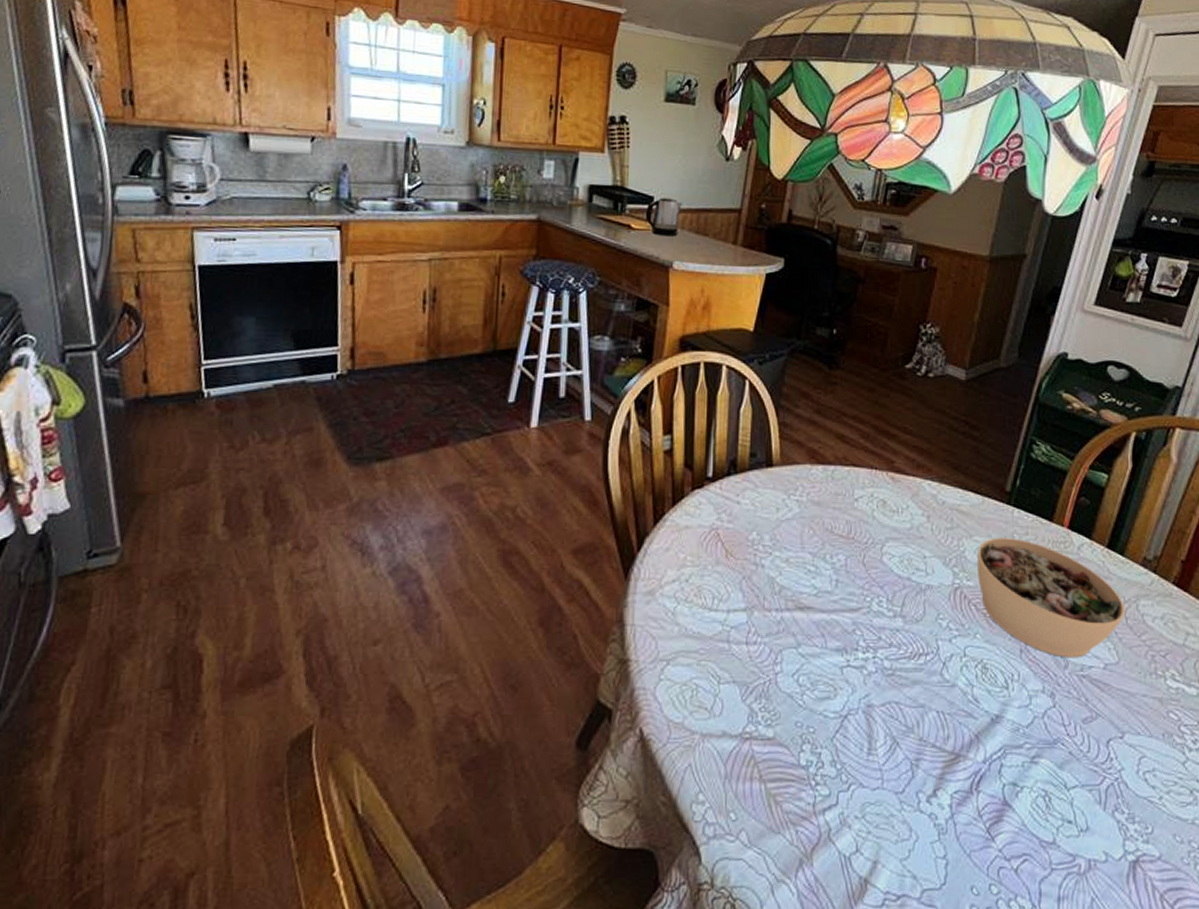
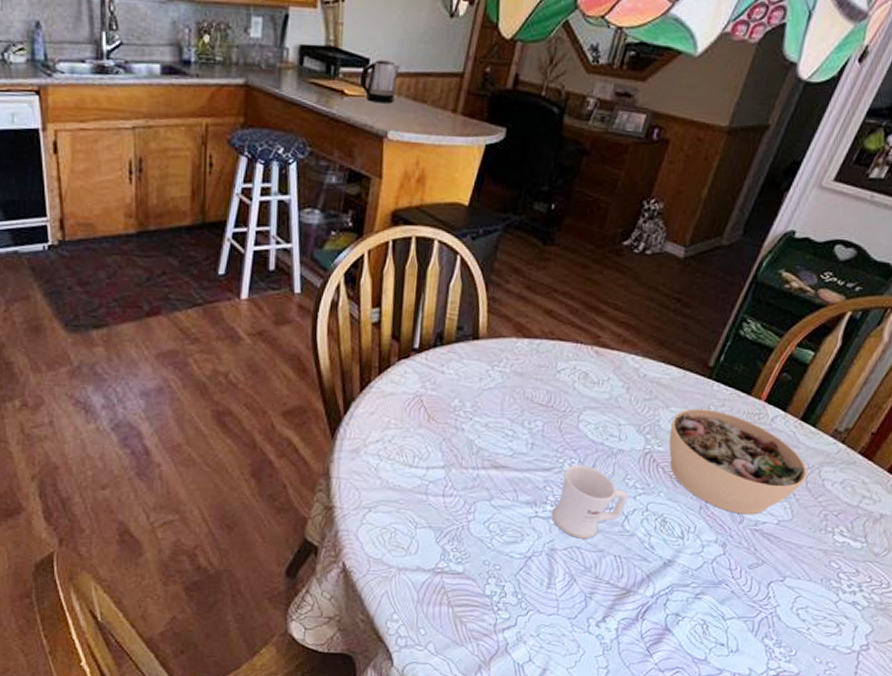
mug: none [864,603,944,692] -> present [551,464,629,539]

